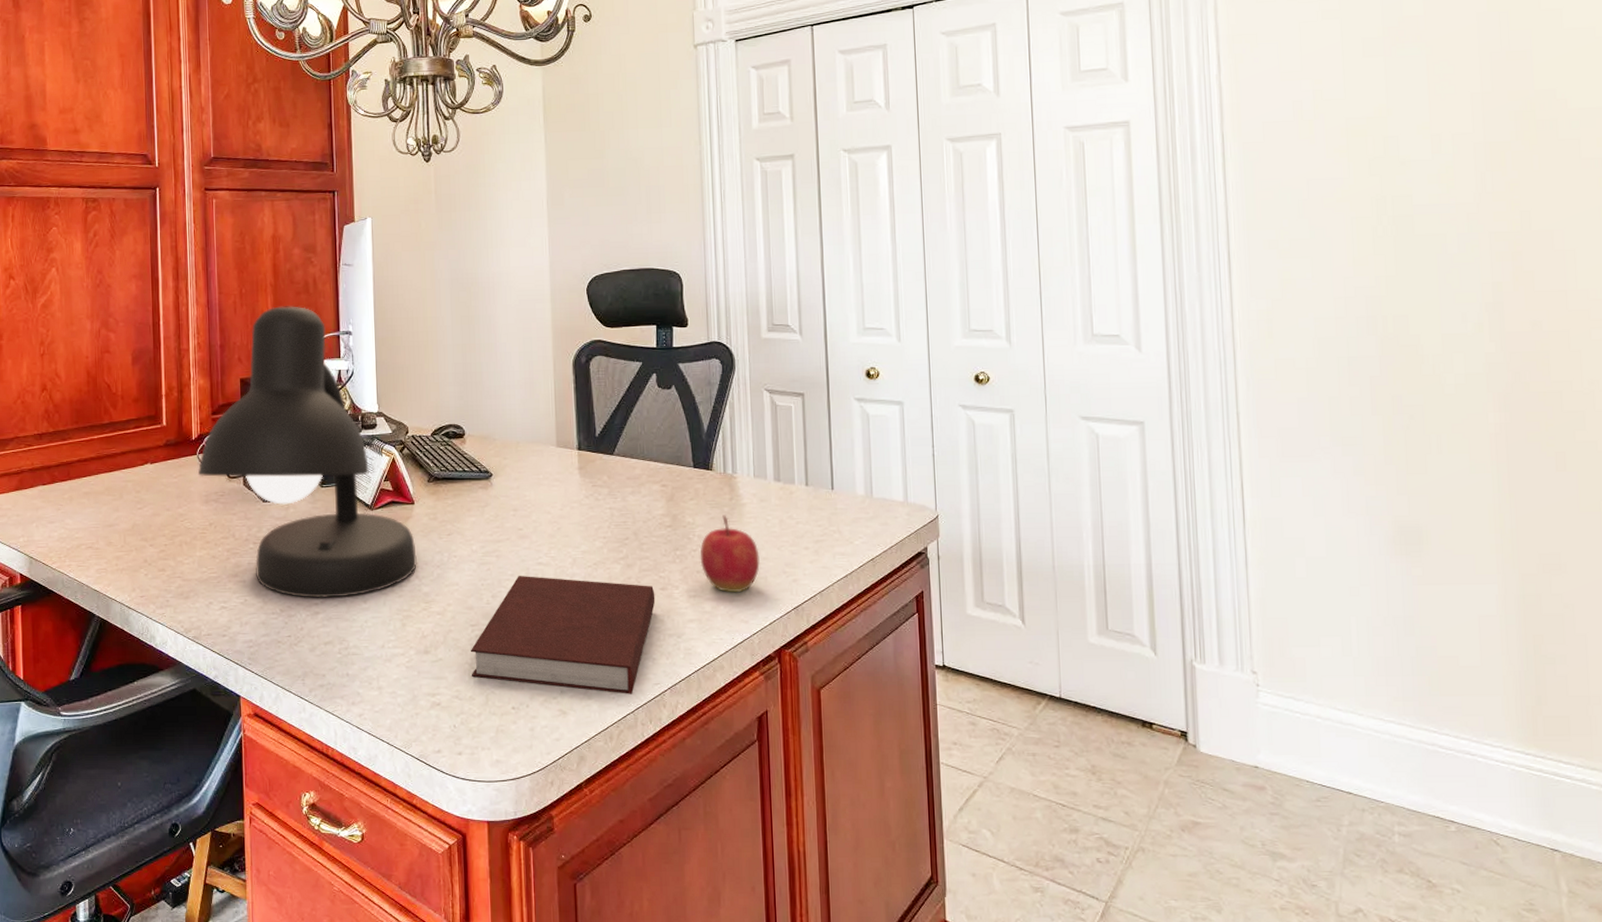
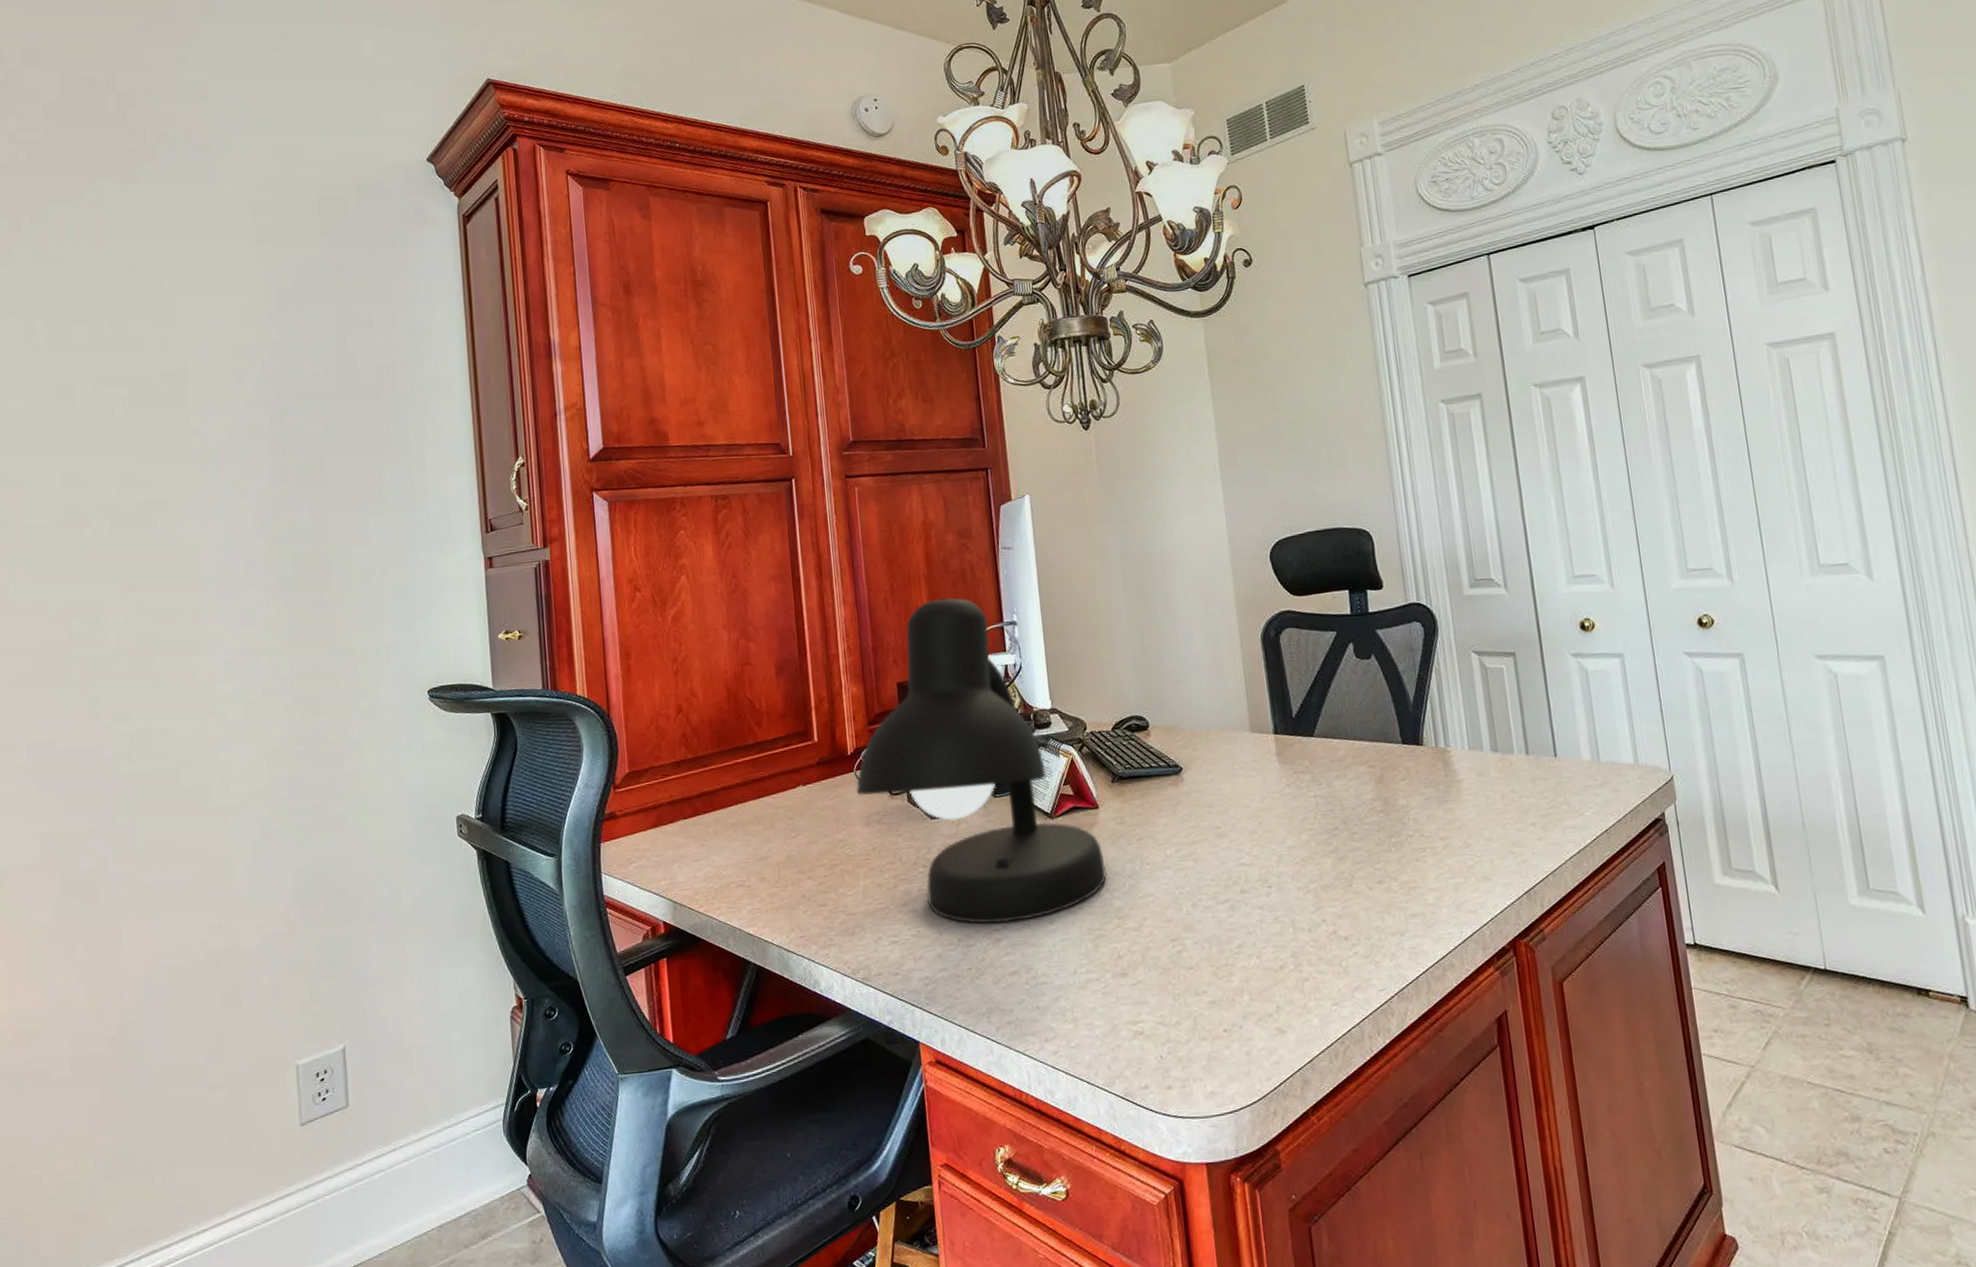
notebook: present [471,576,656,694] -> none [1173,879,1373,1005]
apple: present [700,515,760,593] -> none [1417,794,1484,881]

